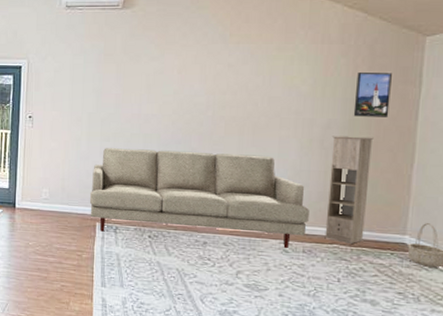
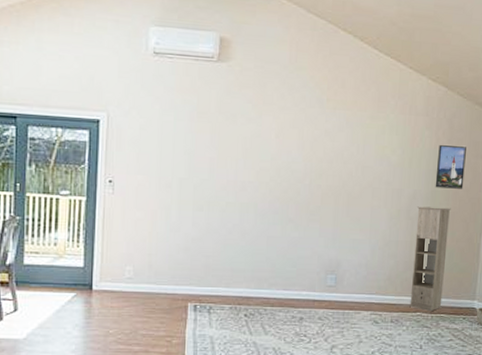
sofa: present [89,148,309,248] -> none [180,218,397,319]

